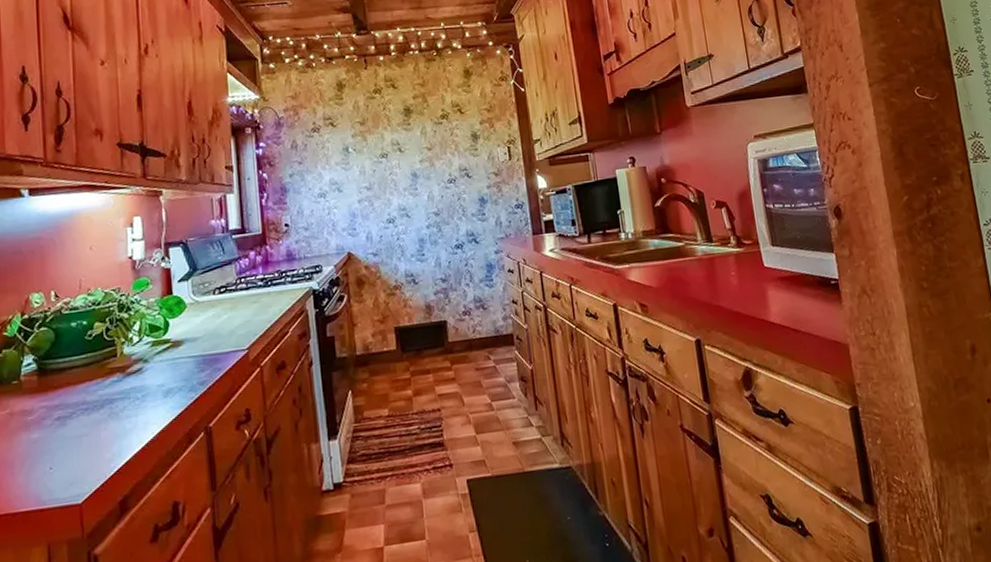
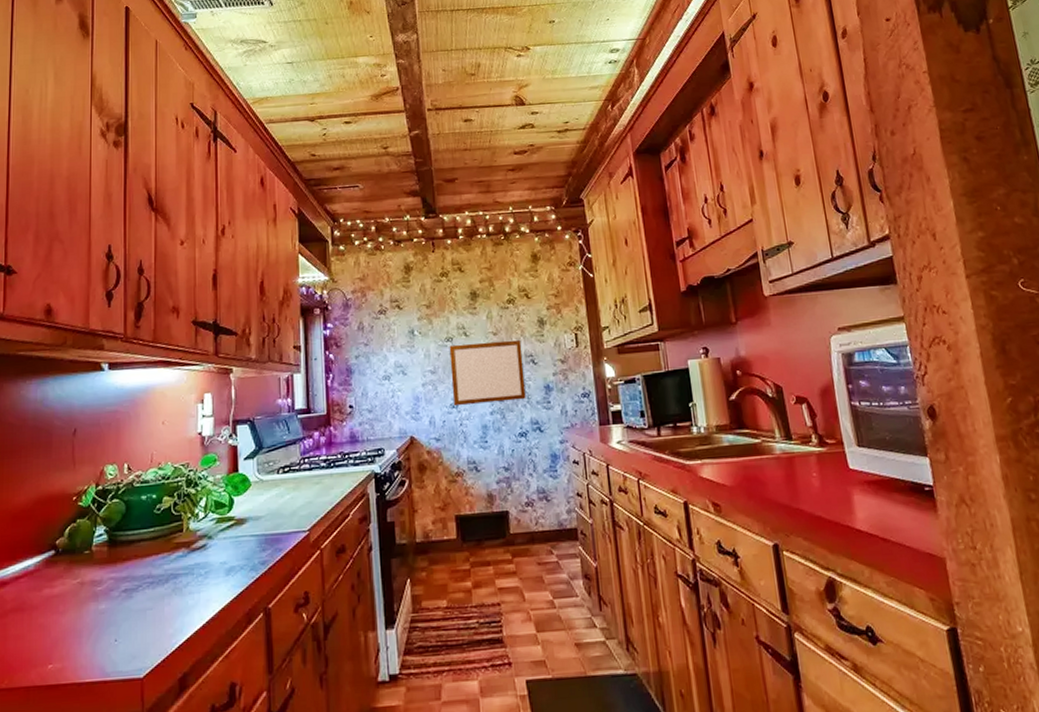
writing board: none [384,154,462,222] -> present [449,339,526,407]

